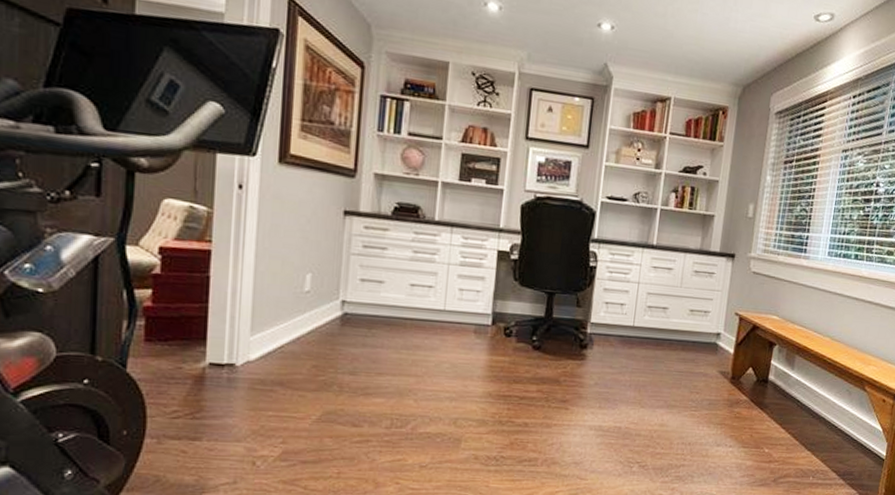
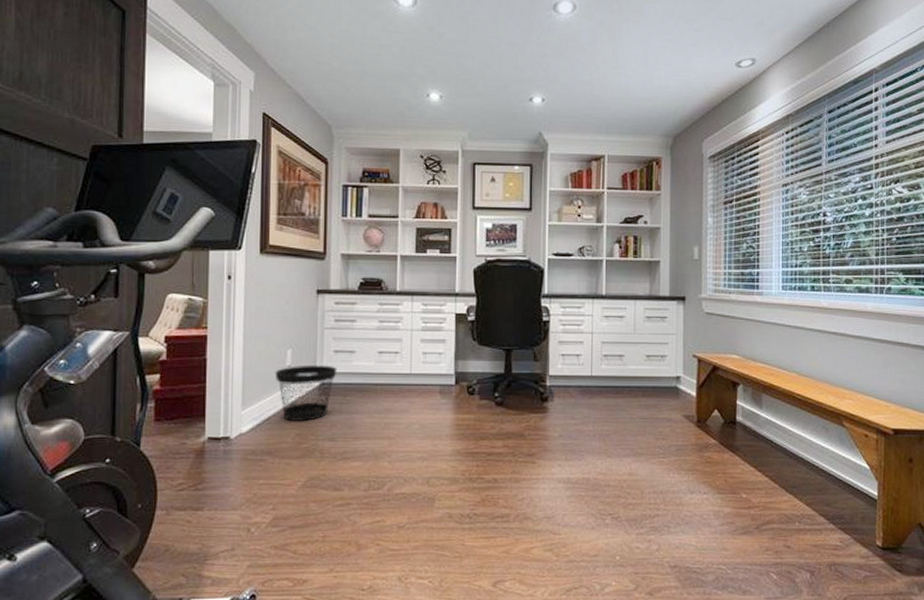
wastebasket: none [290,292,363,352] -> present [274,364,338,421]

